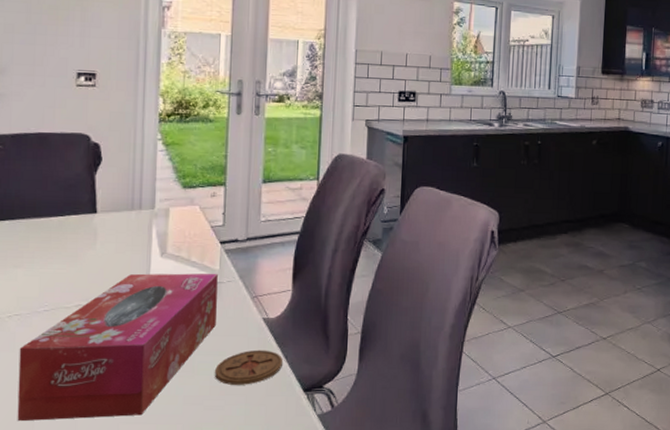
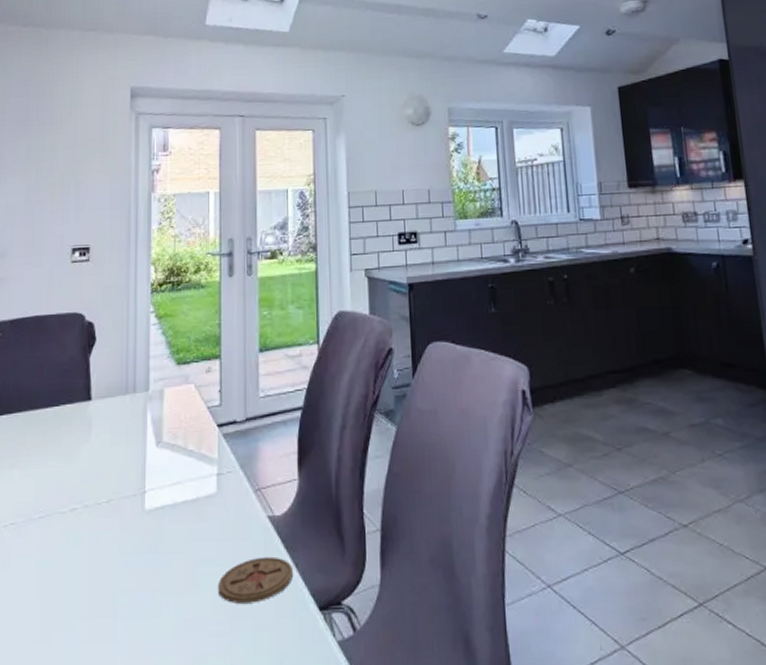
tissue box: present [17,273,218,422] -> none [11,463,217,655]

